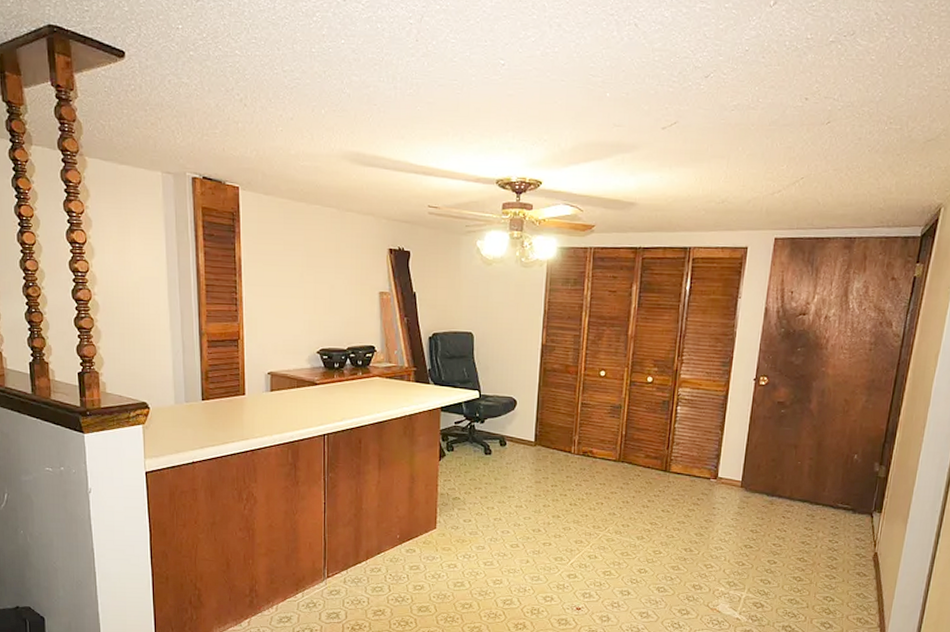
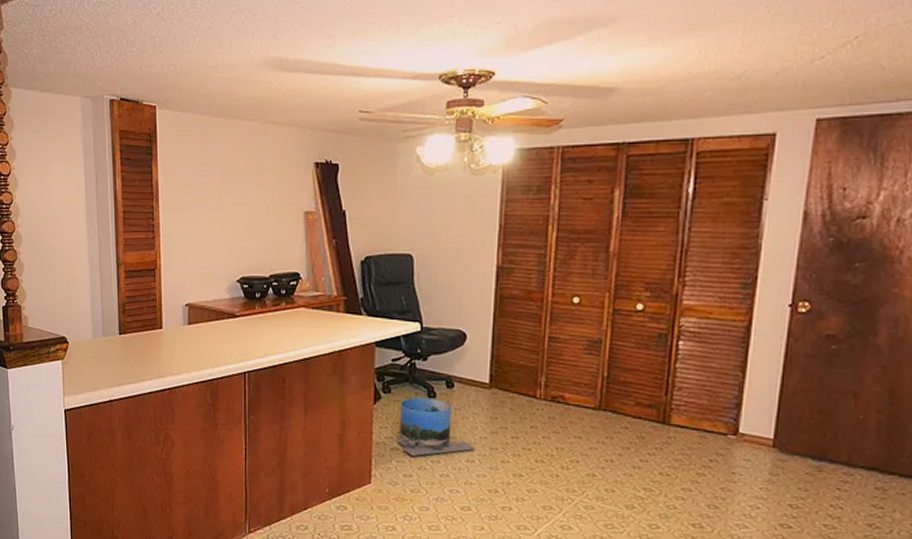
trash can: none [458,454,523,504] -> present [397,397,475,456]

